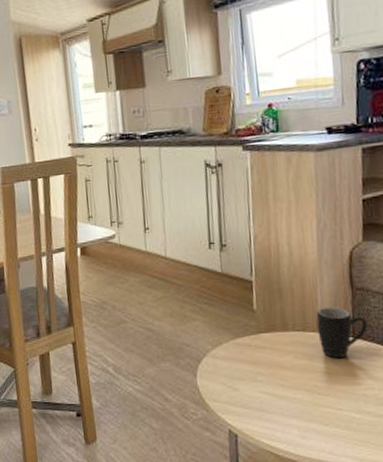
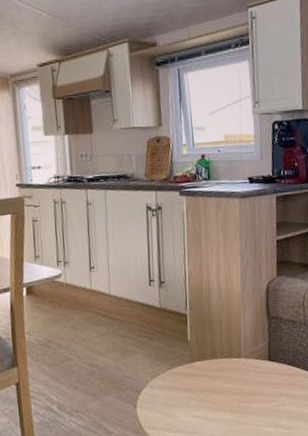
mug: present [316,306,367,359] -> none [240,334,280,381]

